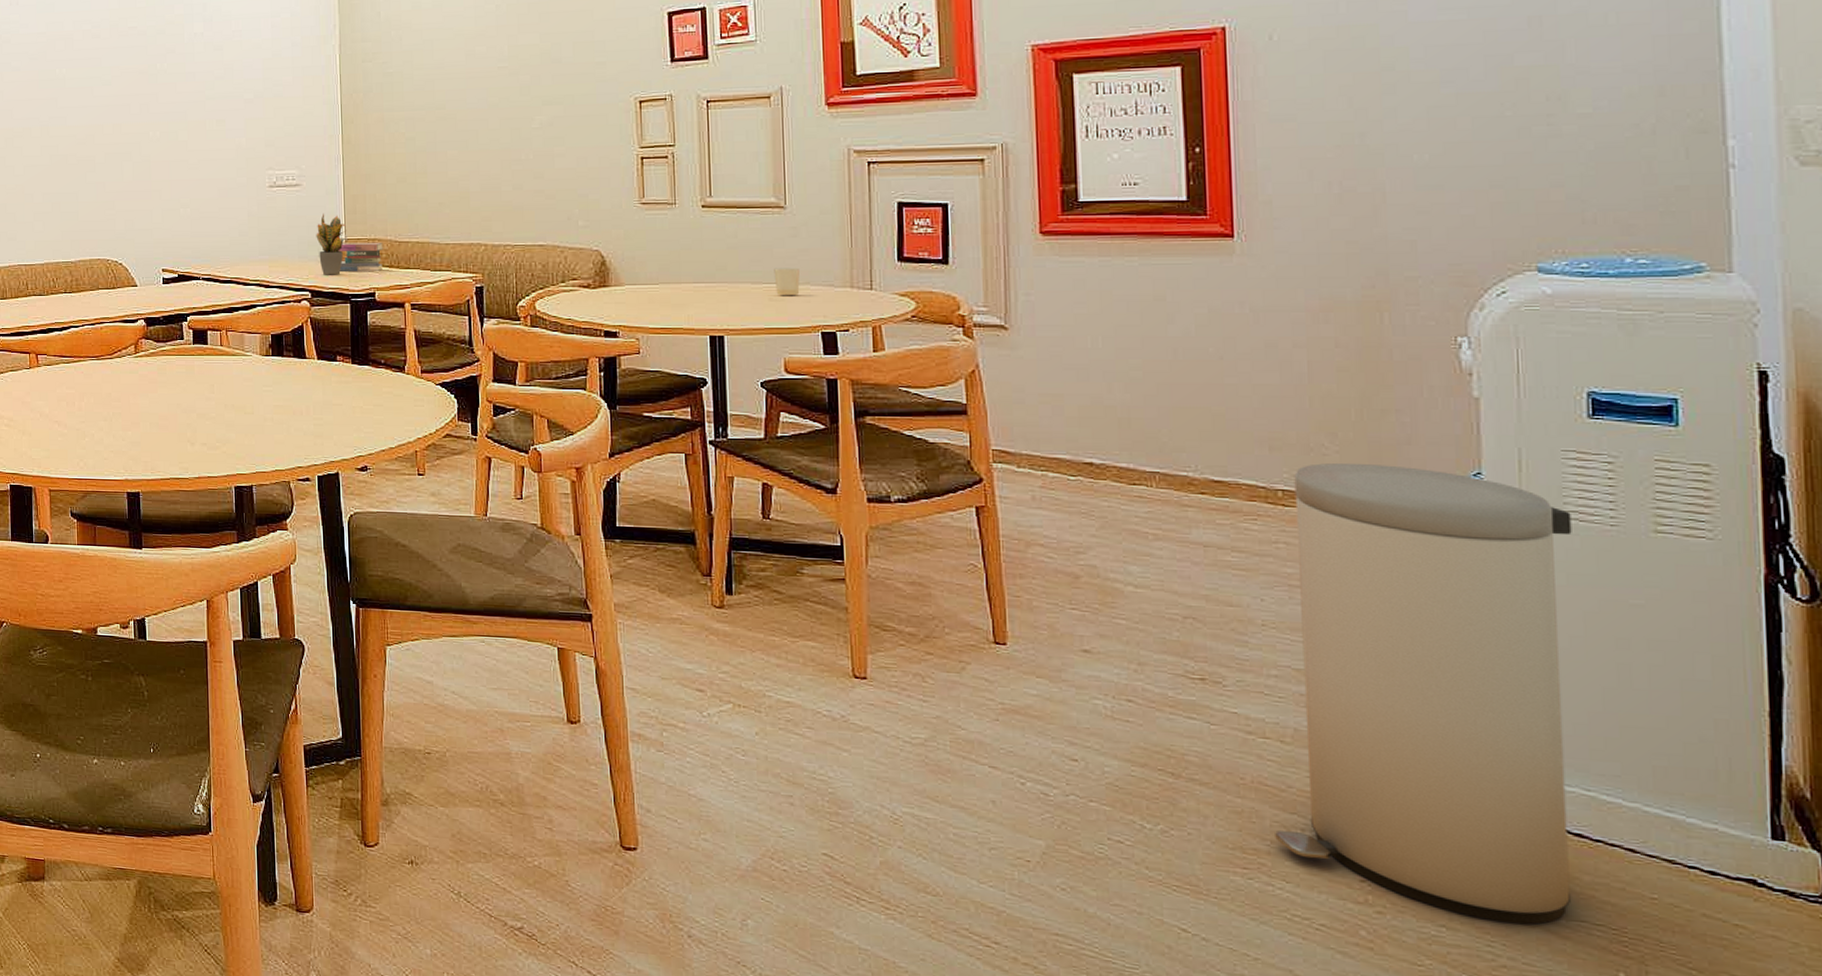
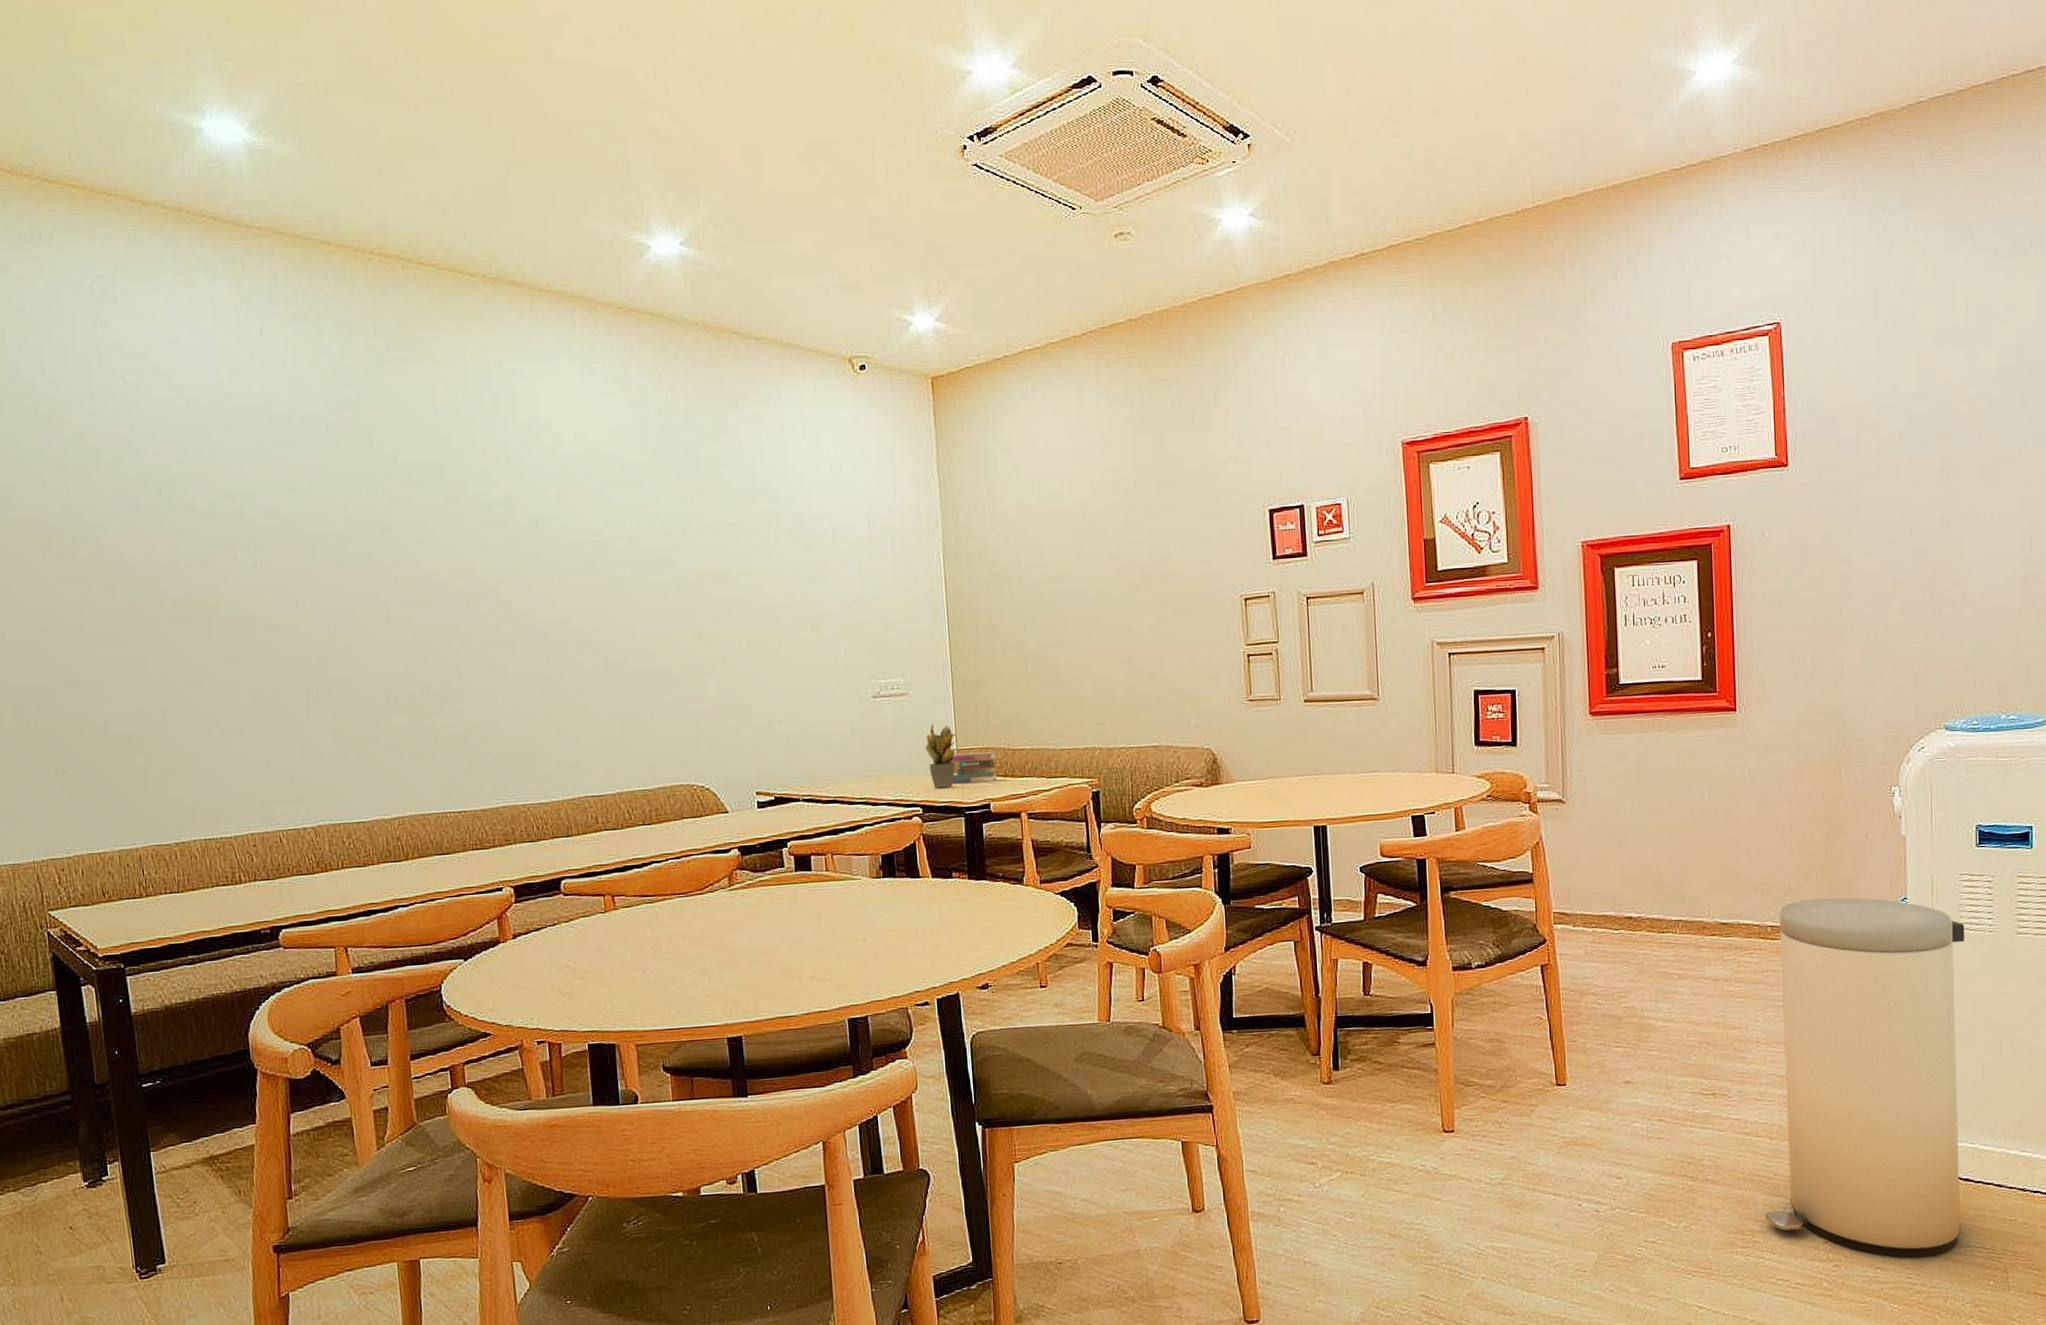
cup: present [774,268,800,296] -> none [1369,756,1392,784]

